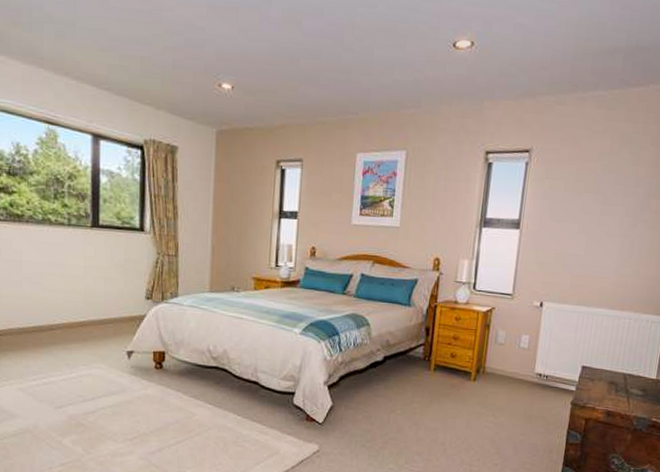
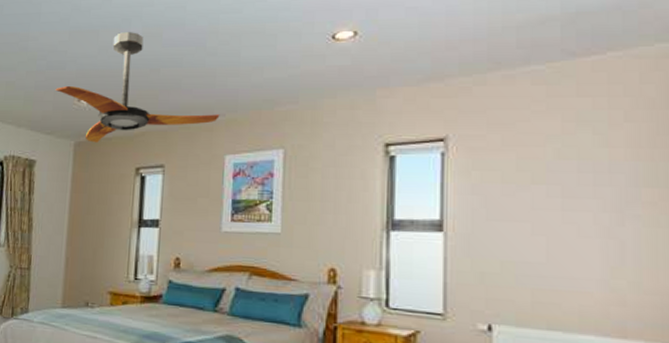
ceiling fan: none [195,13,354,132] -> present [55,31,220,143]

